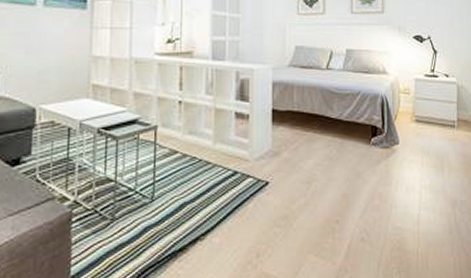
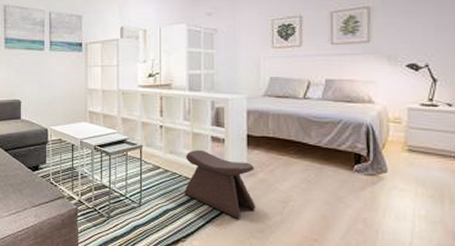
stool: none [204,129,280,206] -> present [184,150,256,219]

